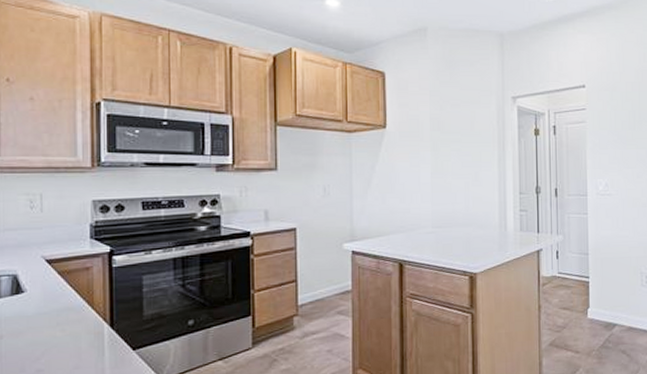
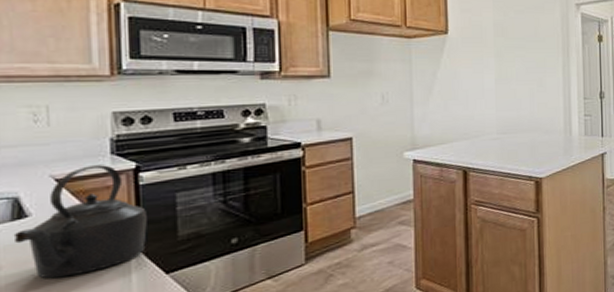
kettle: none [12,248,118,349] -> present [13,165,147,279]

